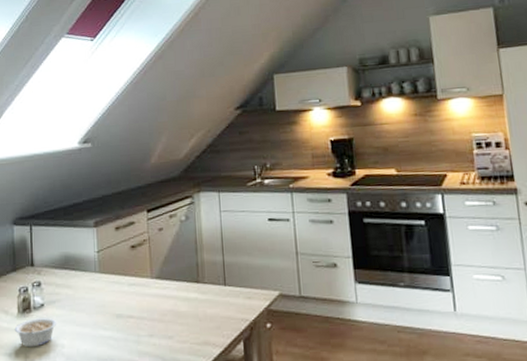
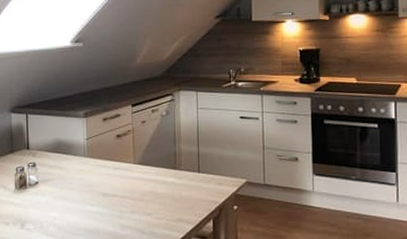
legume: present [14,318,57,348] -> none [12,194,50,218]

